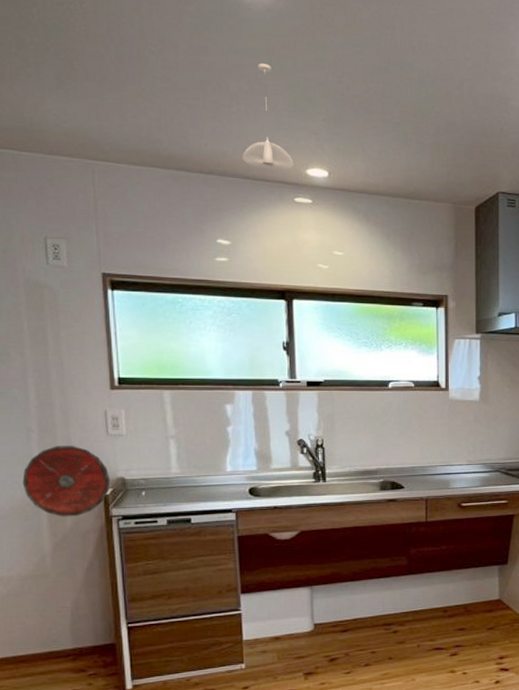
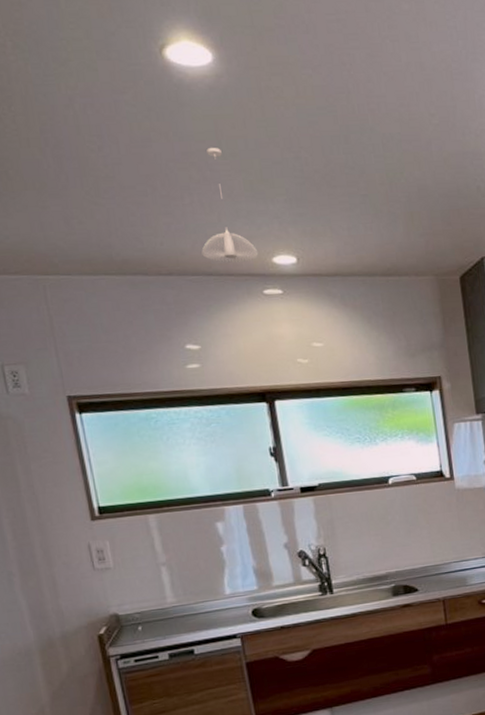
round shield: present [22,445,110,517] -> none [9,585,103,664]

